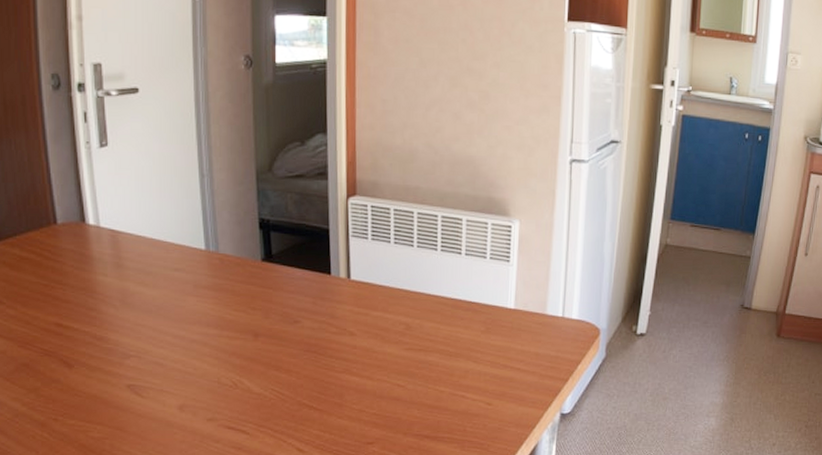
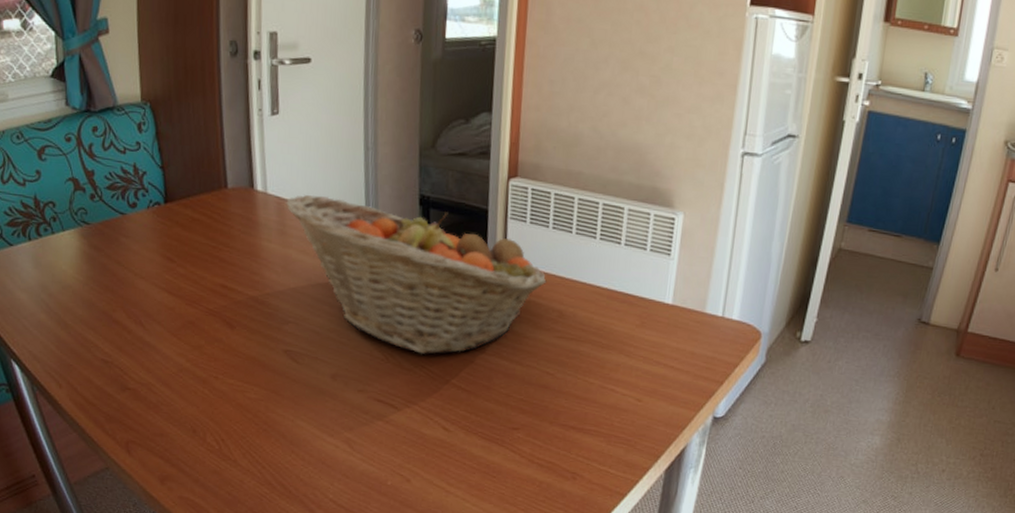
fruit basket: none [120,225,392,377] -> present [286,195,547,355]

